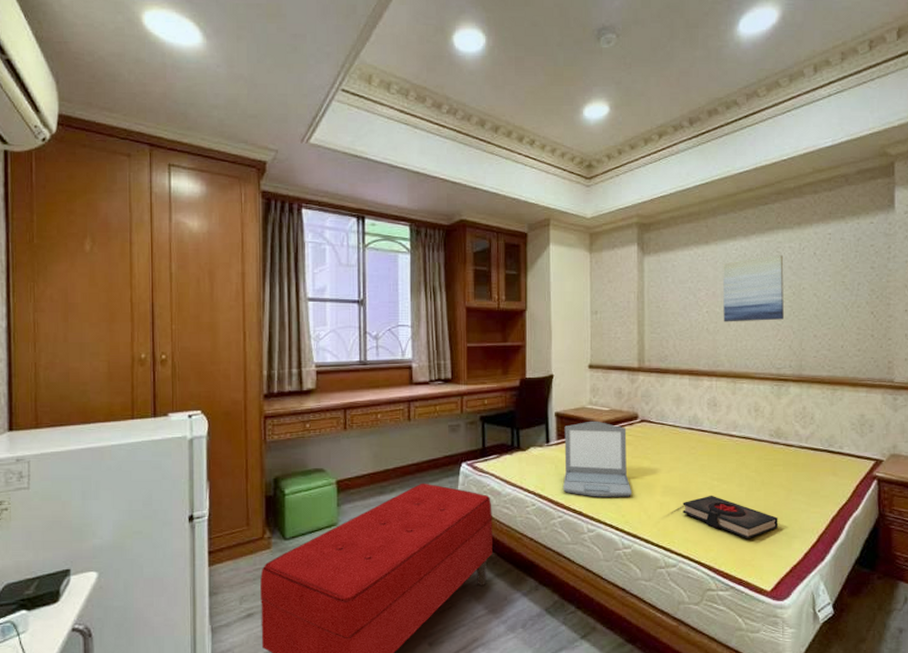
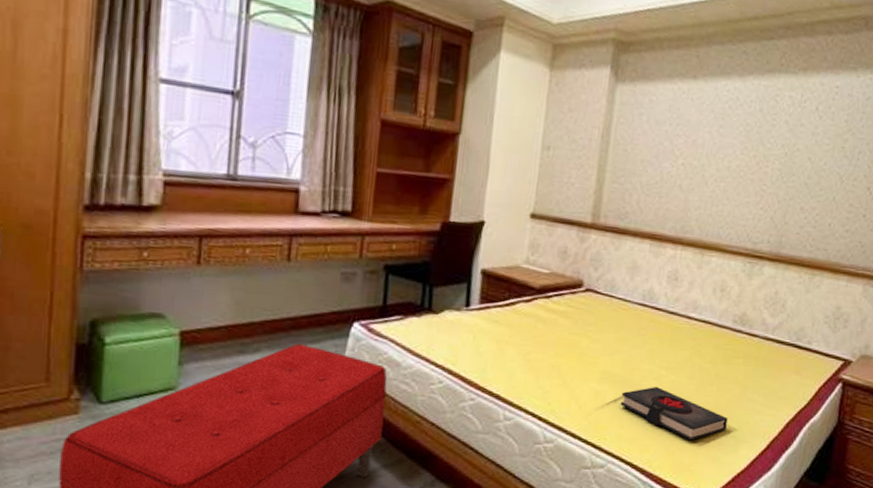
laptop: present [563,421,631,497] -> none [480,284,567,381]
wall art: present [722,255,784,322] -> none [700,104,780,185]

